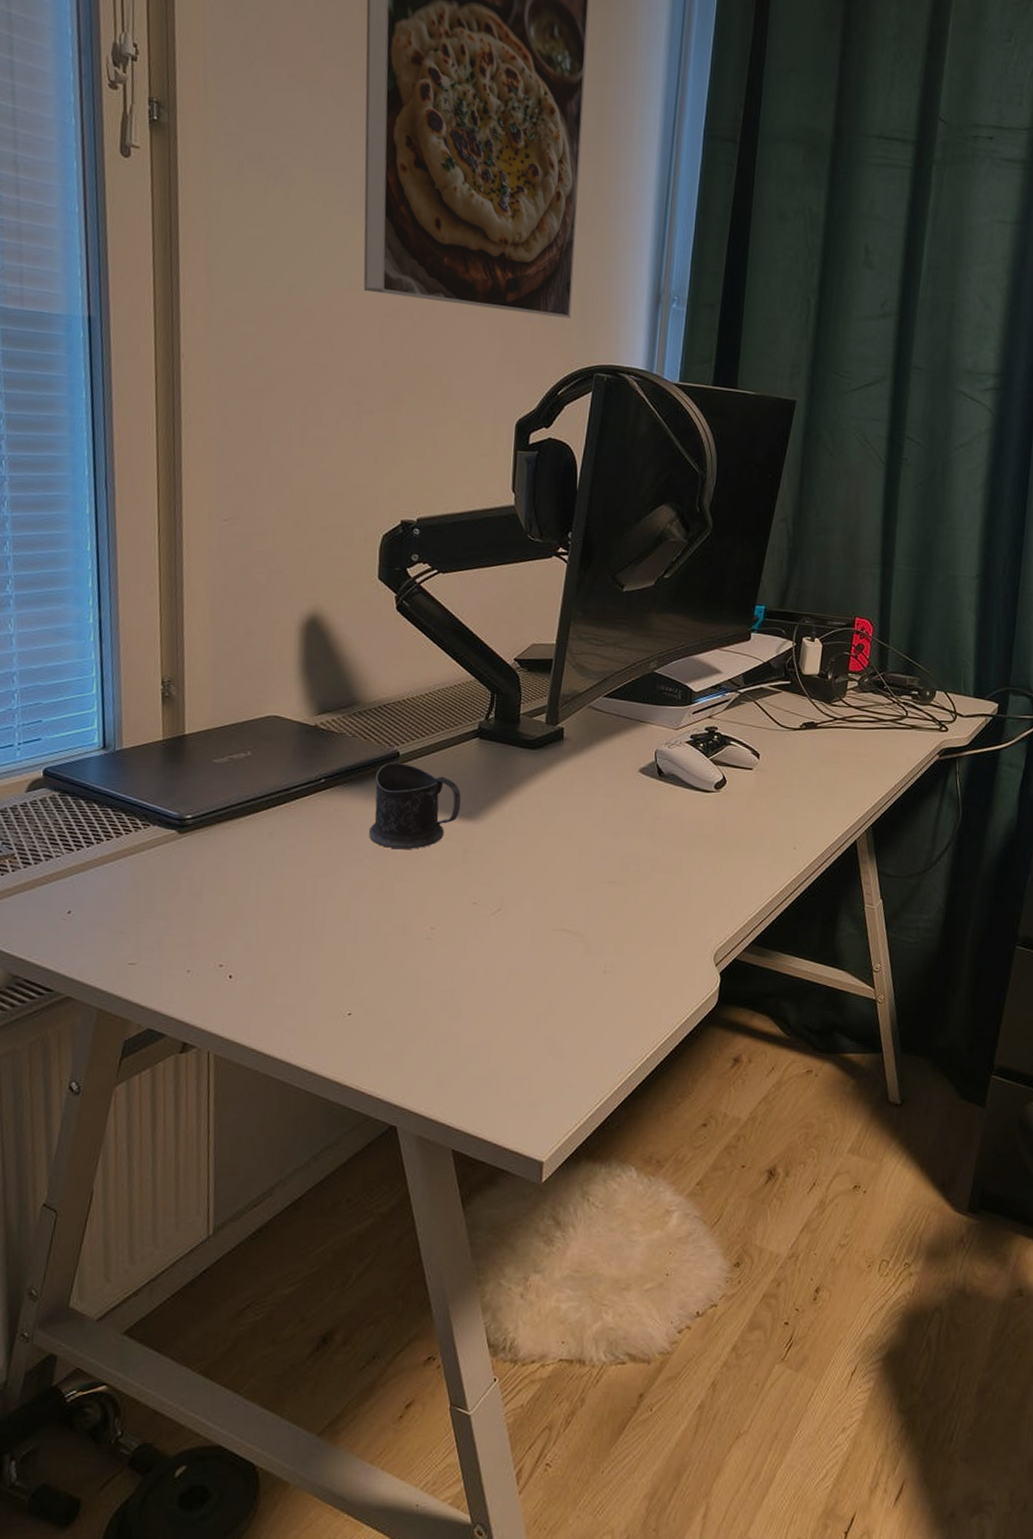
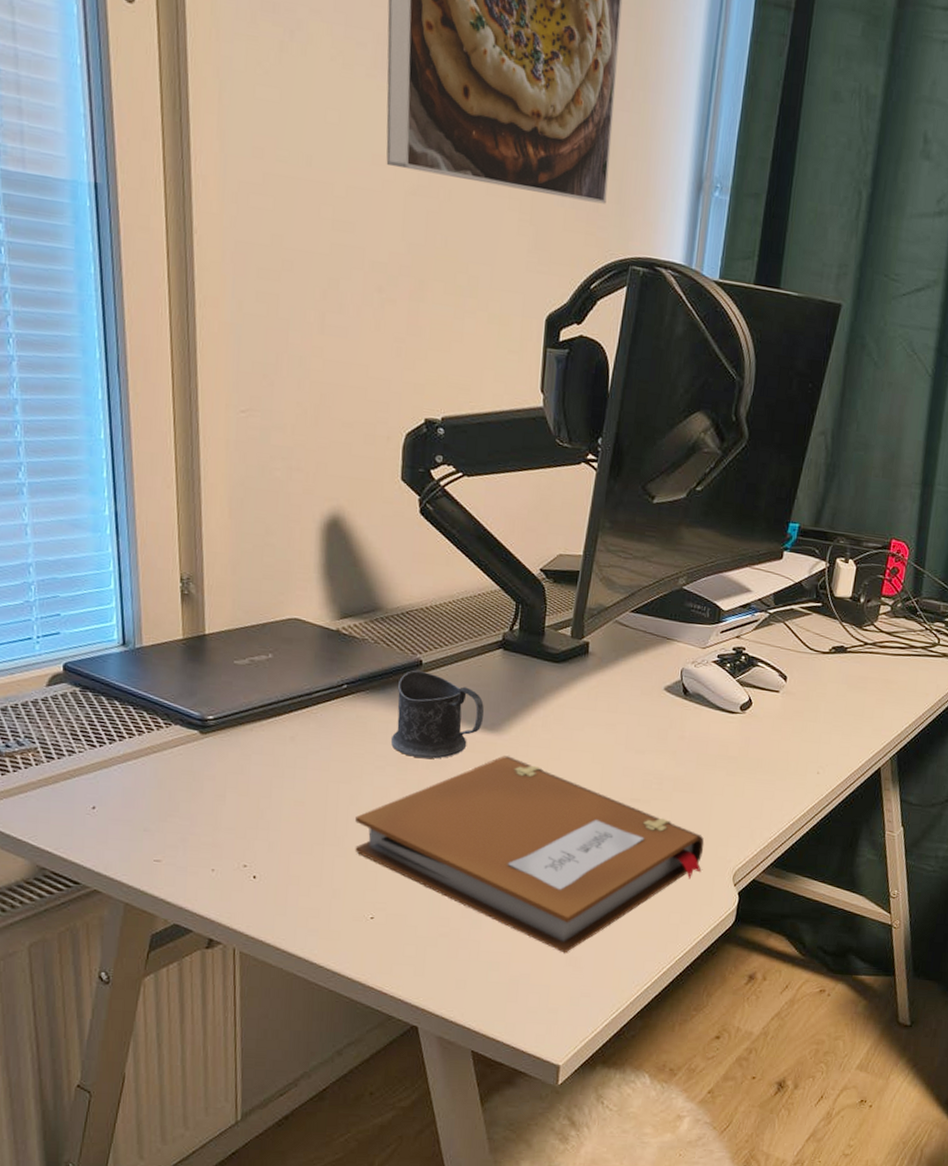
notebook: none [332,843,684,1043] -> present [355,755,705,953]

